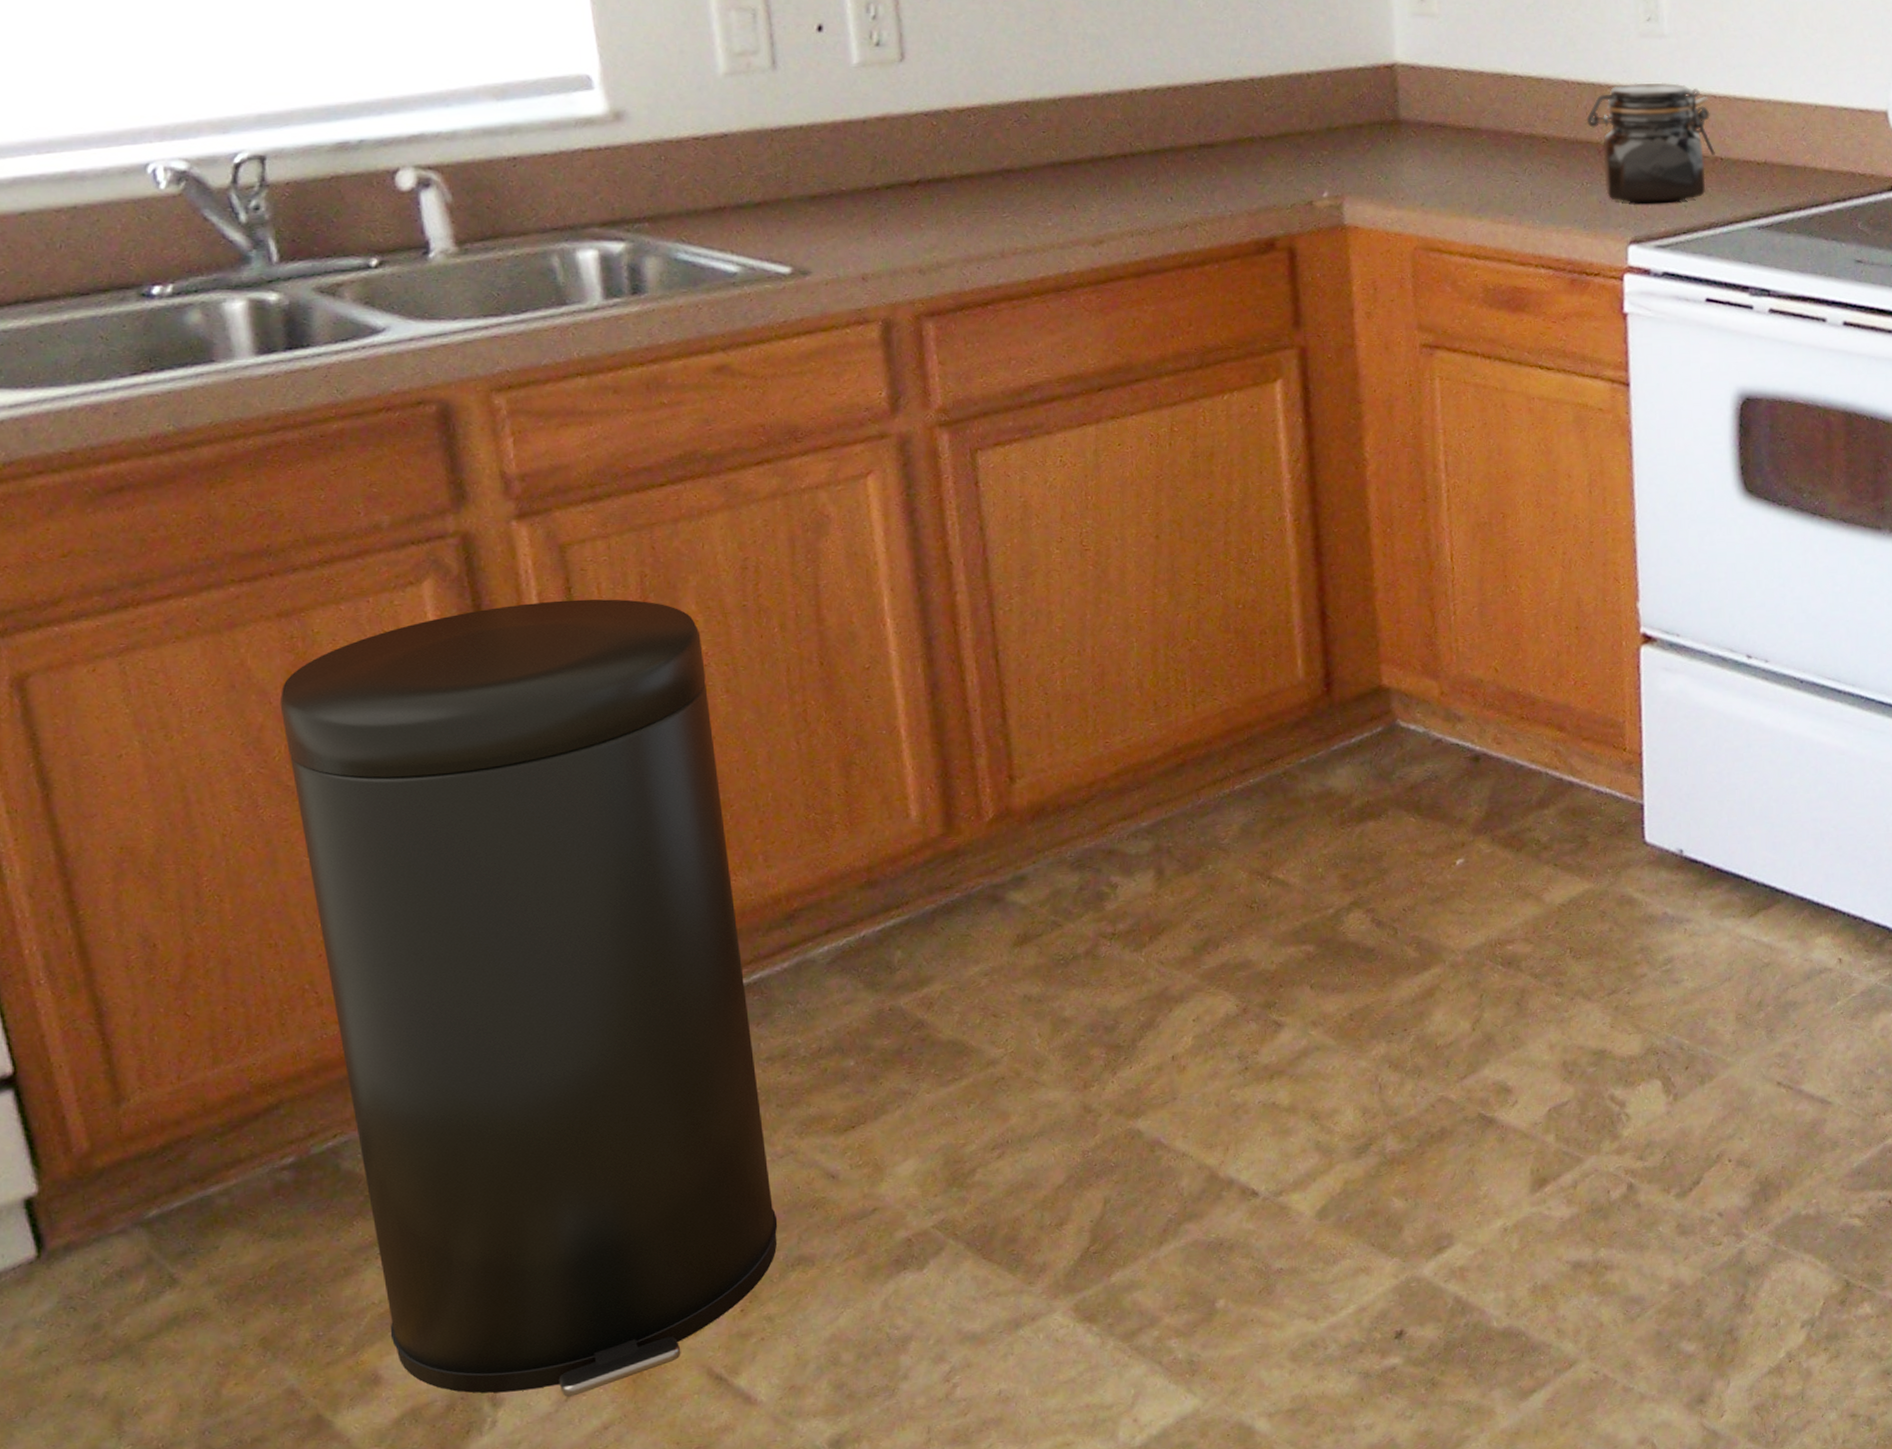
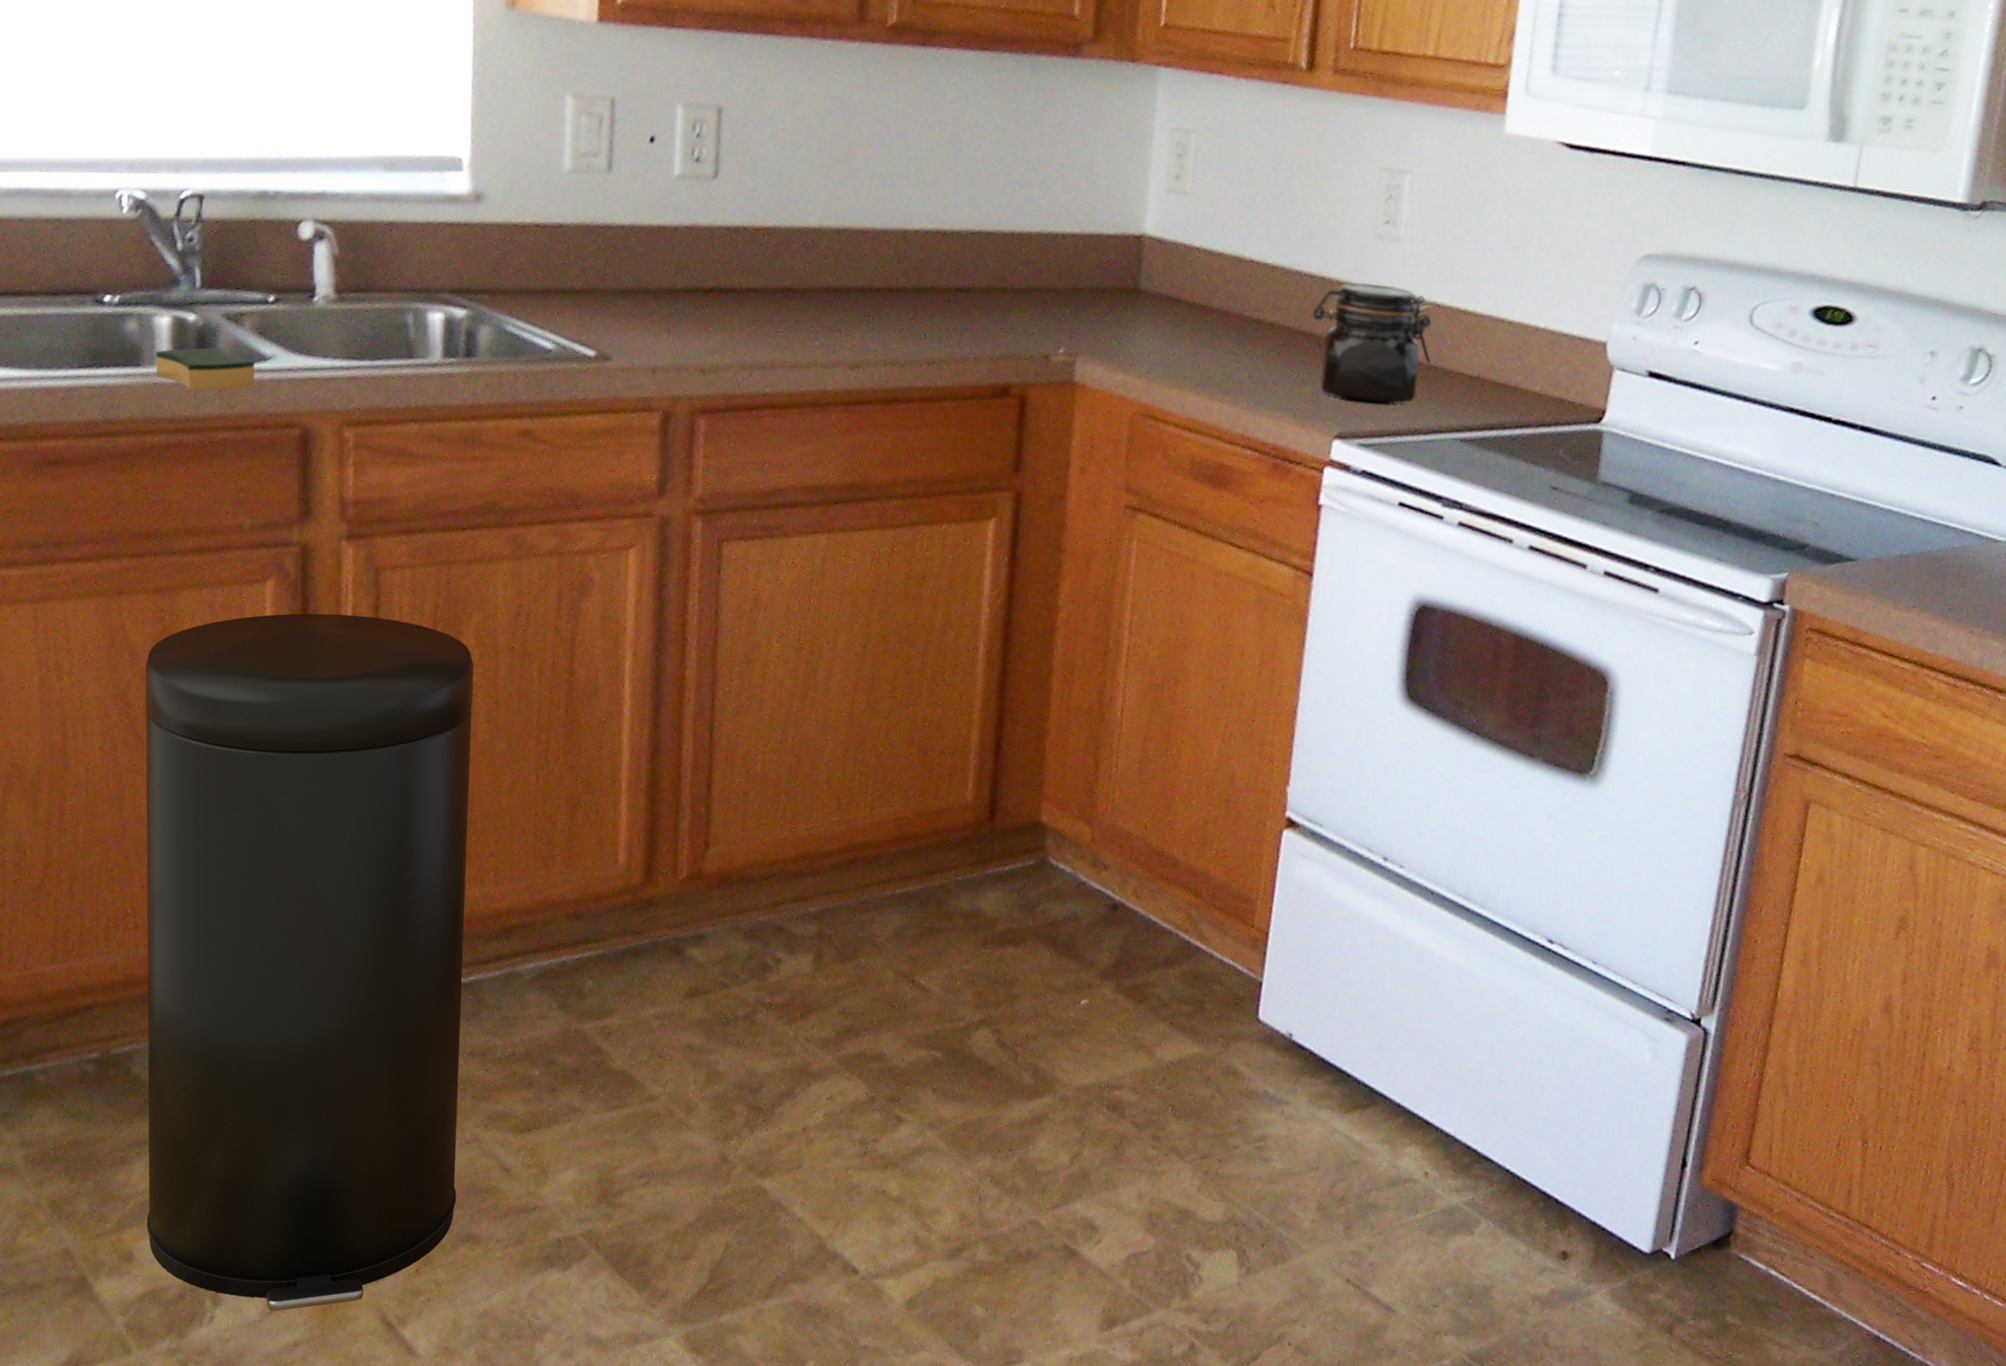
sponge: none [232,327,369,381] -> present [155,347,255,391]

